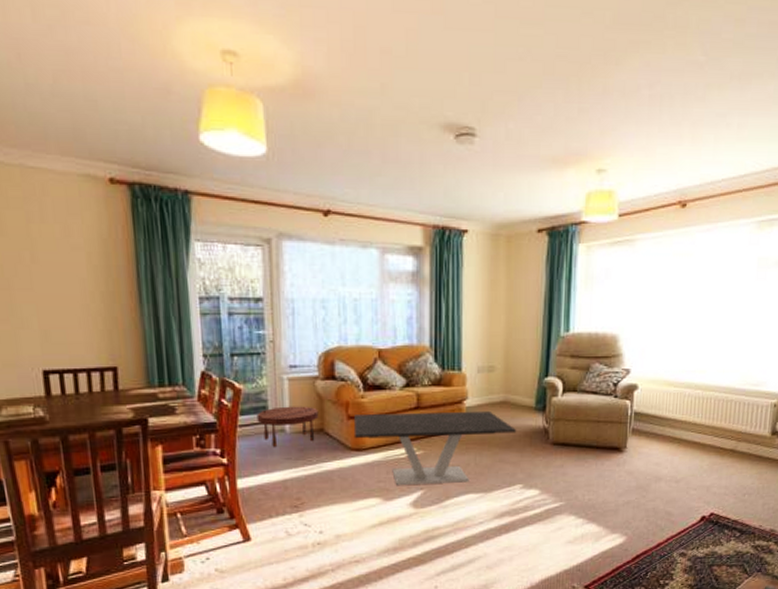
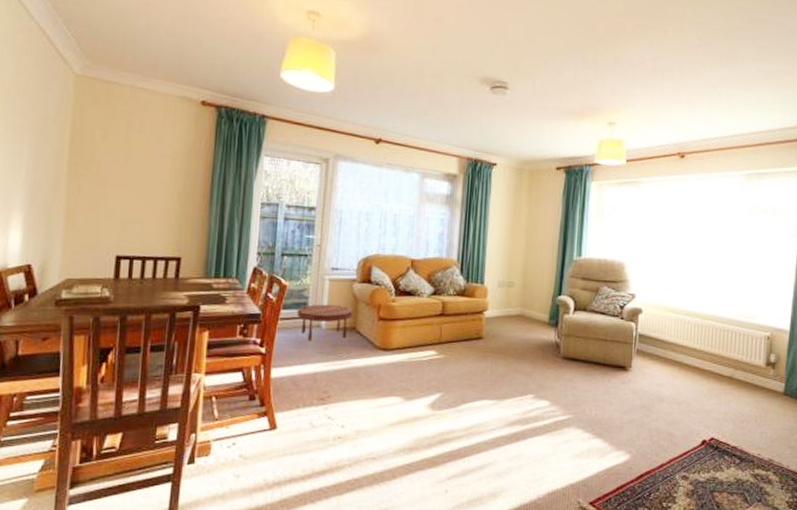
coffee table: present [353,410,517,485] -> none [382,317,531,389]

